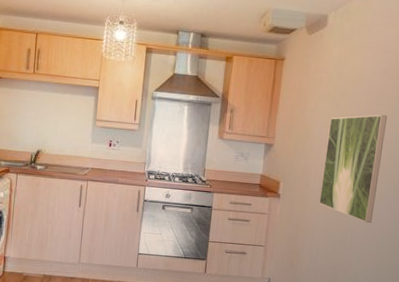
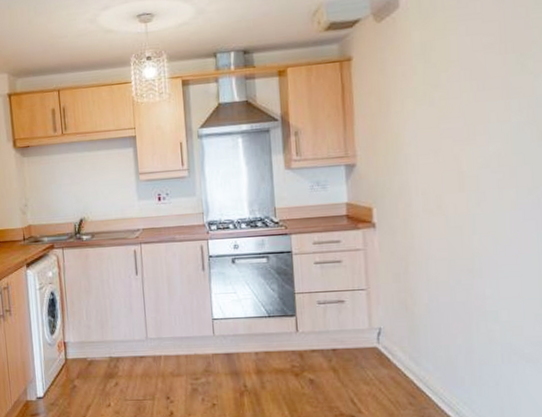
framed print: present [319,114,387,223] -> none [424,100,506,241]

